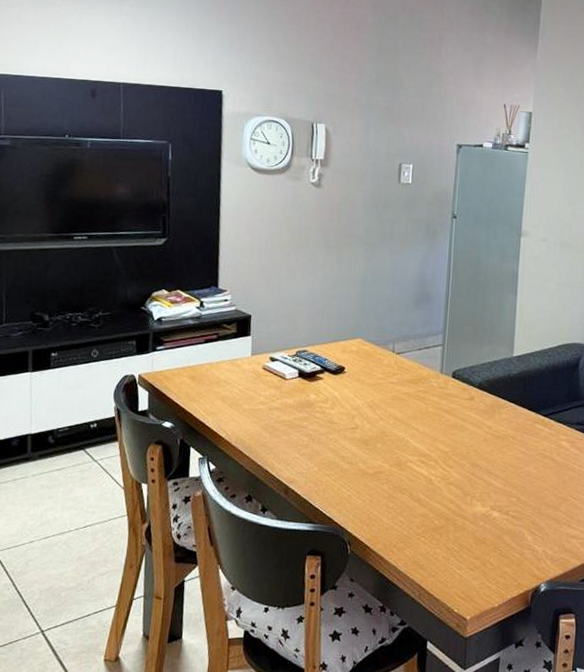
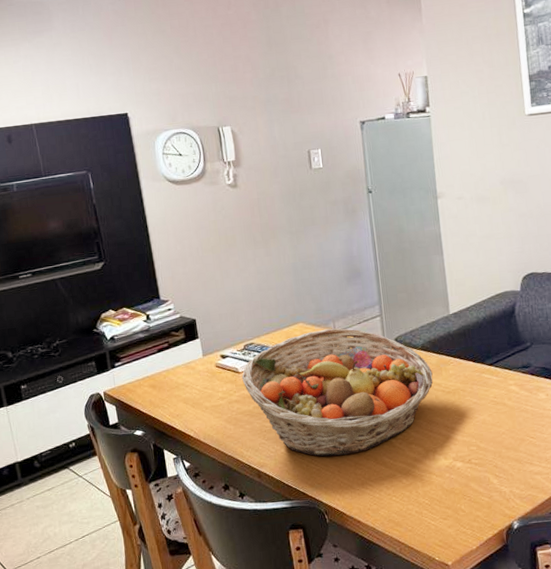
fruit basket: none [287,349,485,485] -> present [242,328,433,457]

